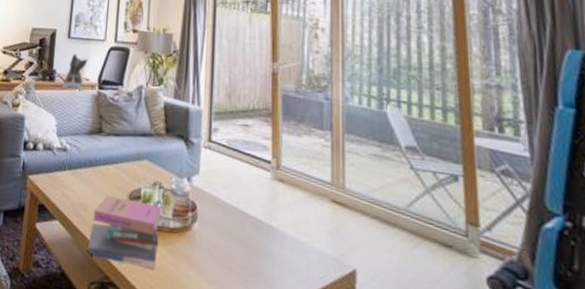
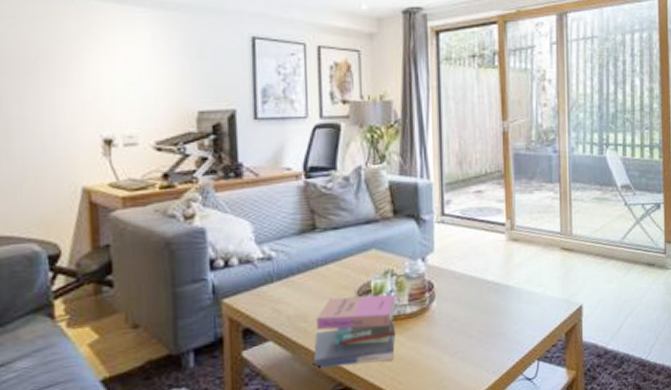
plush toy: present [62,53,88,91] -> none [254,138,286,185]

